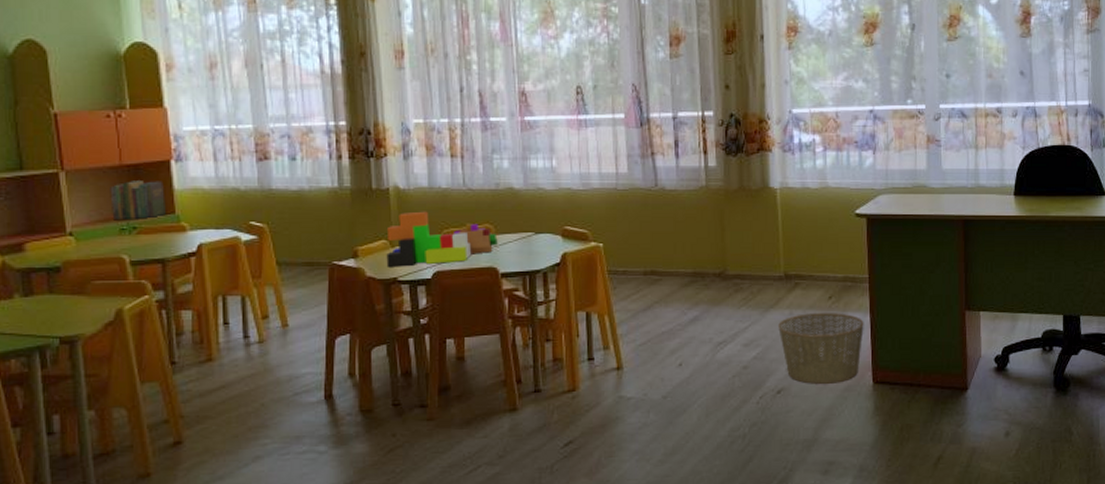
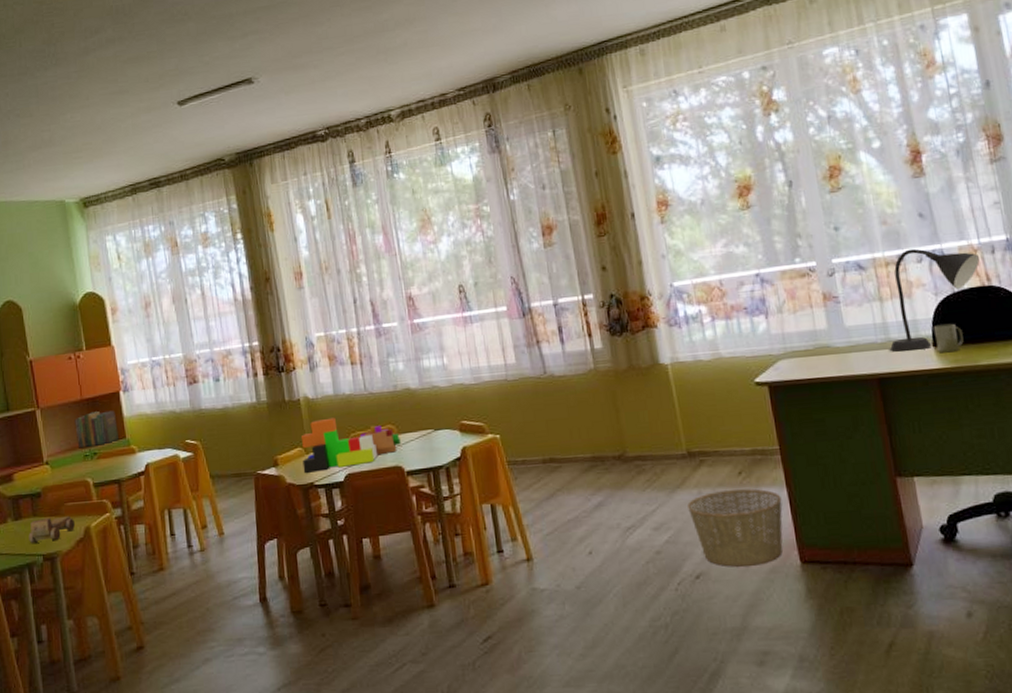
toy truck: none [42,295,103,325] -> present [29,515,75,544]
desk lamp: none [975,103,1064,198] -> present [888,248,980,353]
mug: none [1016,176,1040,202] -> present [933,323,964,353]

